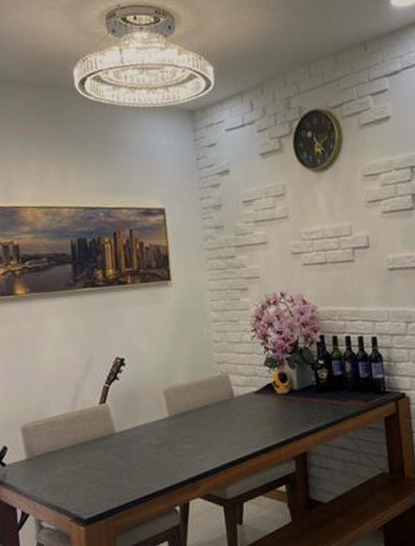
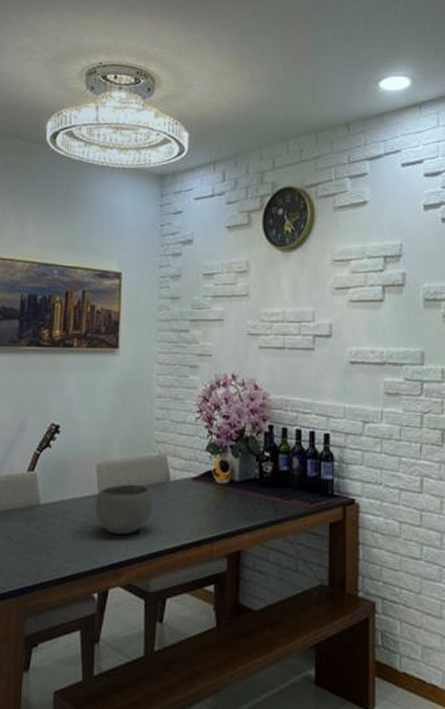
bowl: none [167,403,222,451] -> present [95,484,154,534]

